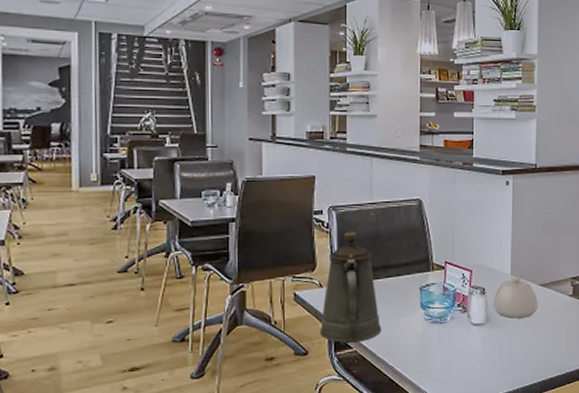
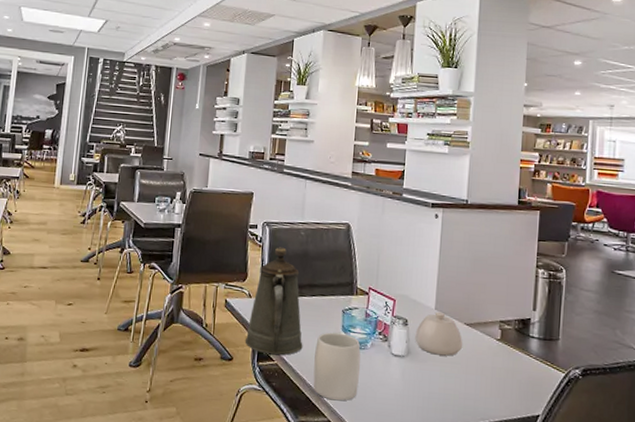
mug: none [395,310,442,378] -> present [313,332,361,401]

